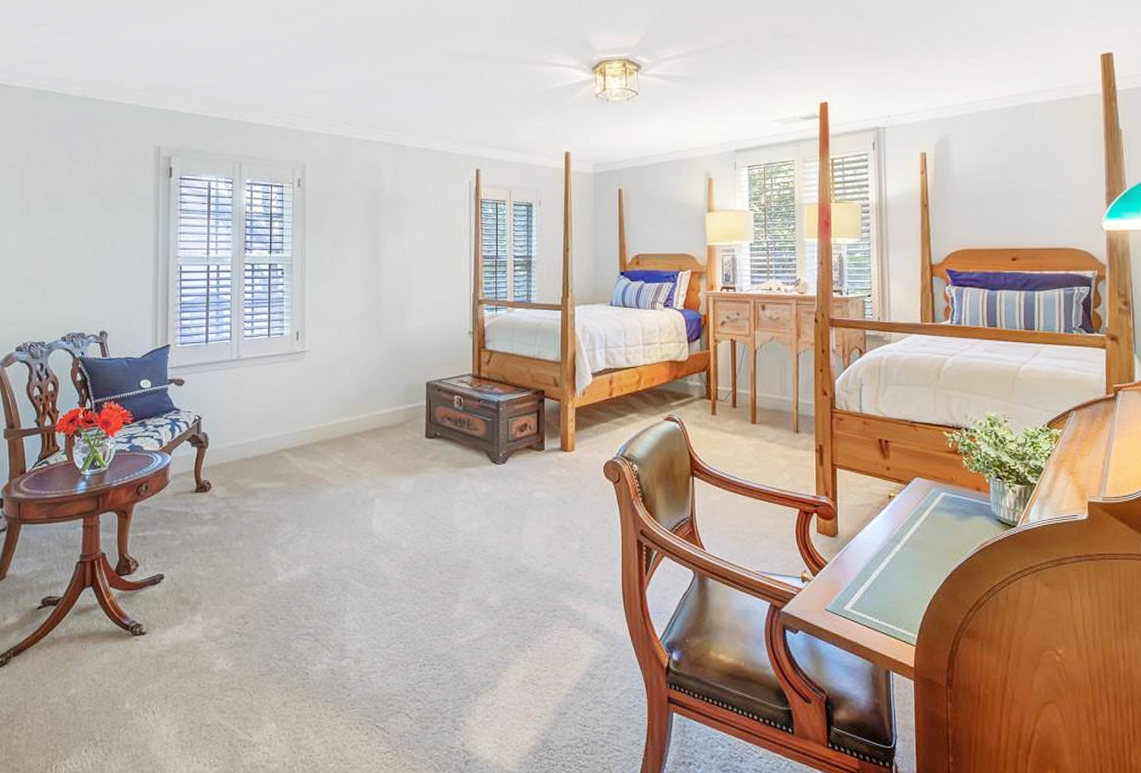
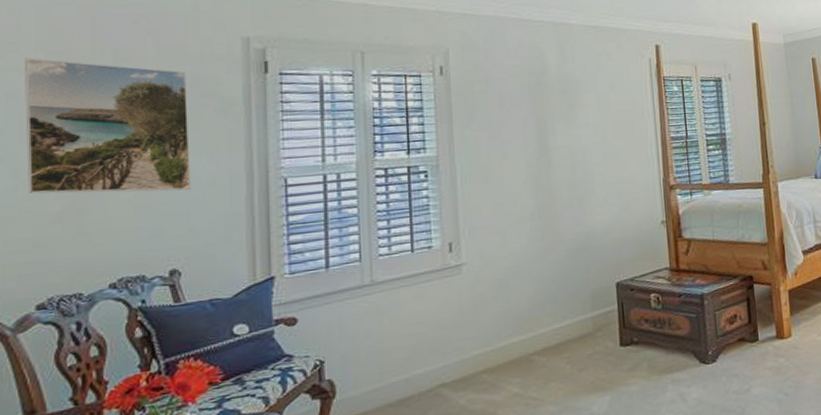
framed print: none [12,156,117,269] -> present [24,58,192,194]

